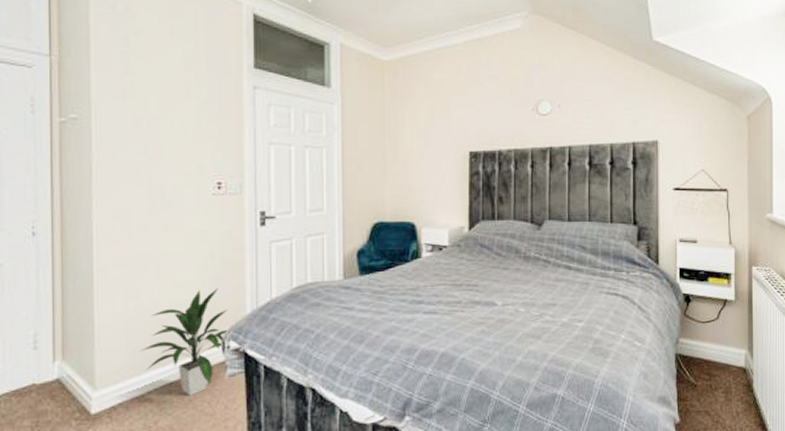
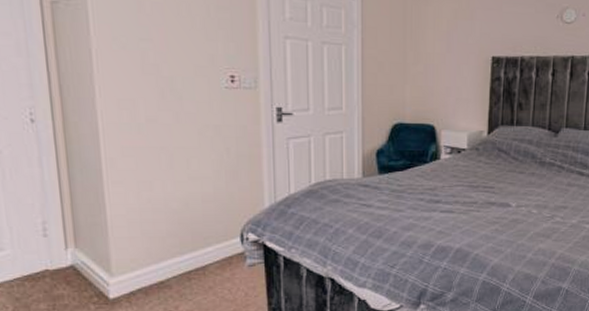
indoor plant: present [139,287,230,396] -> none [155,181,248,283]

